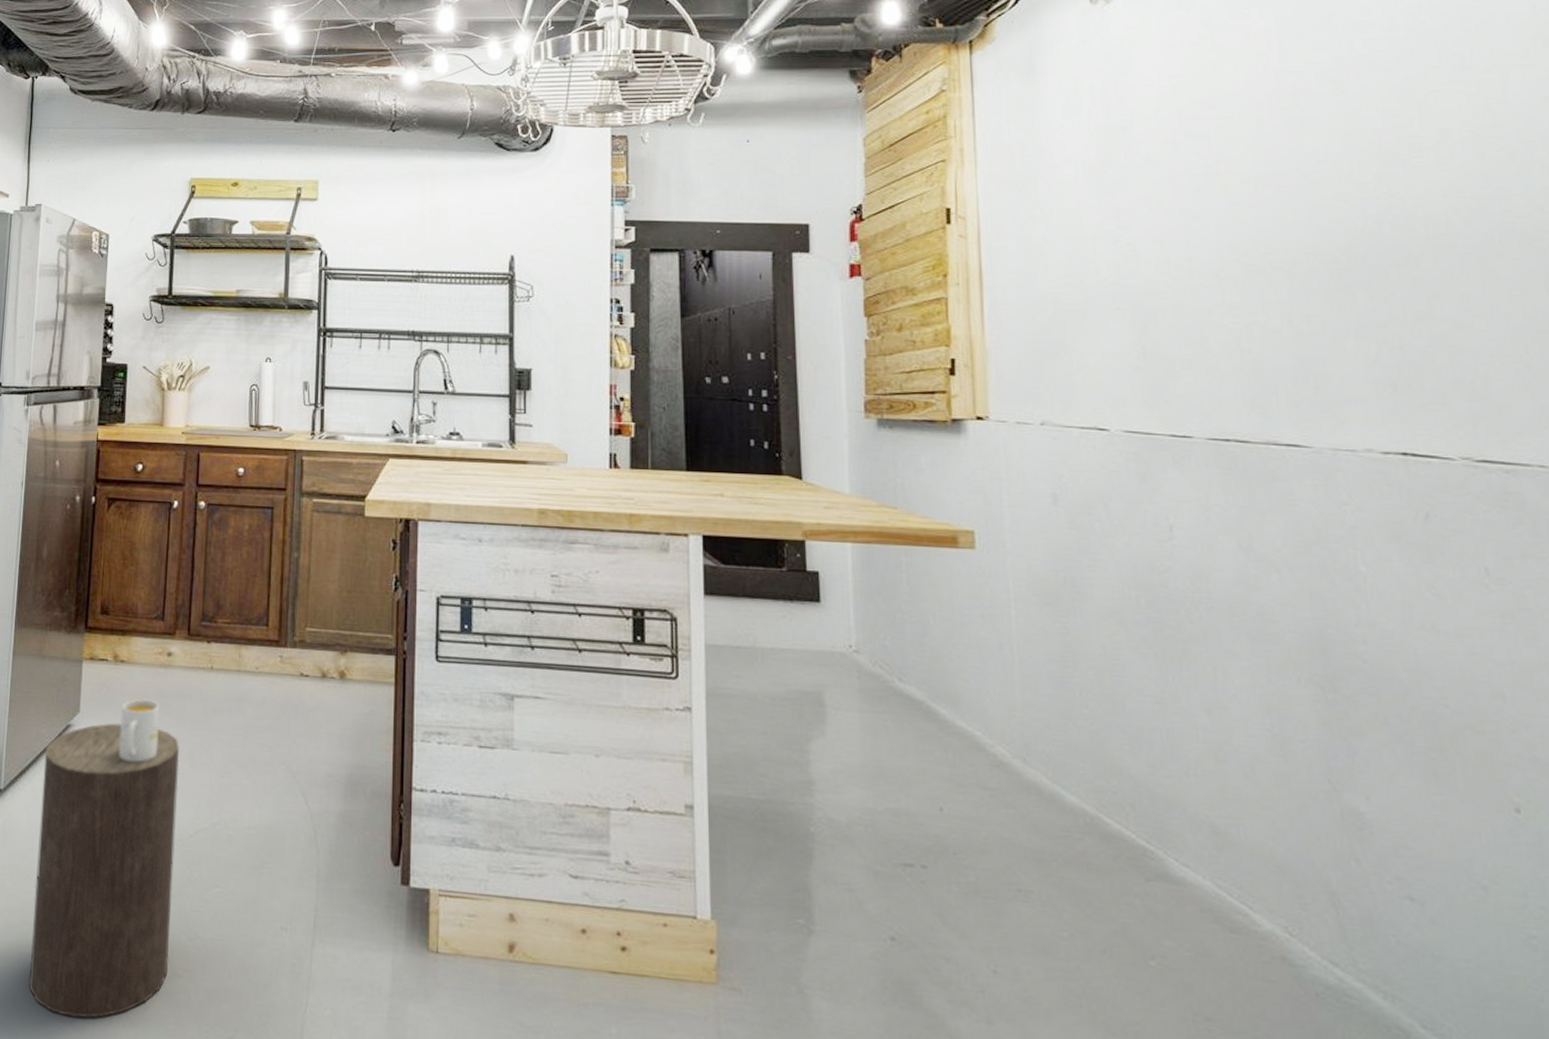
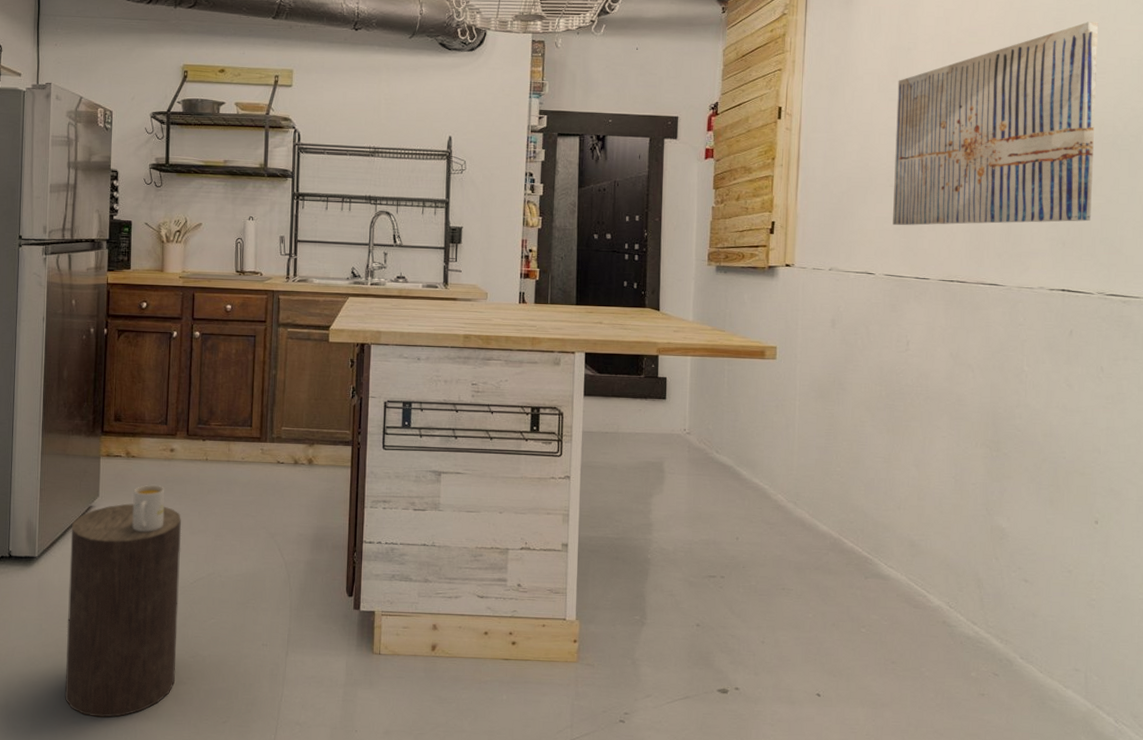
wall art: none [1112,83,1433,364] -> present [893,22,1098,226]

